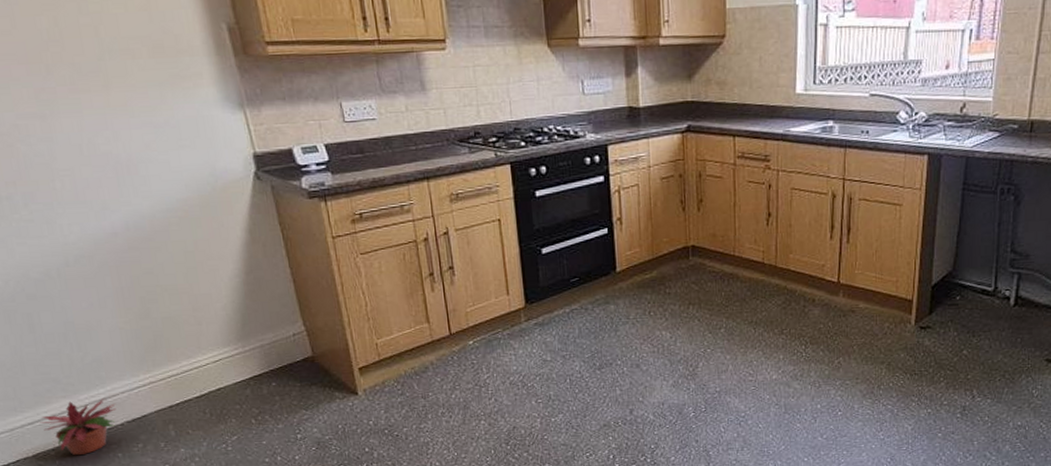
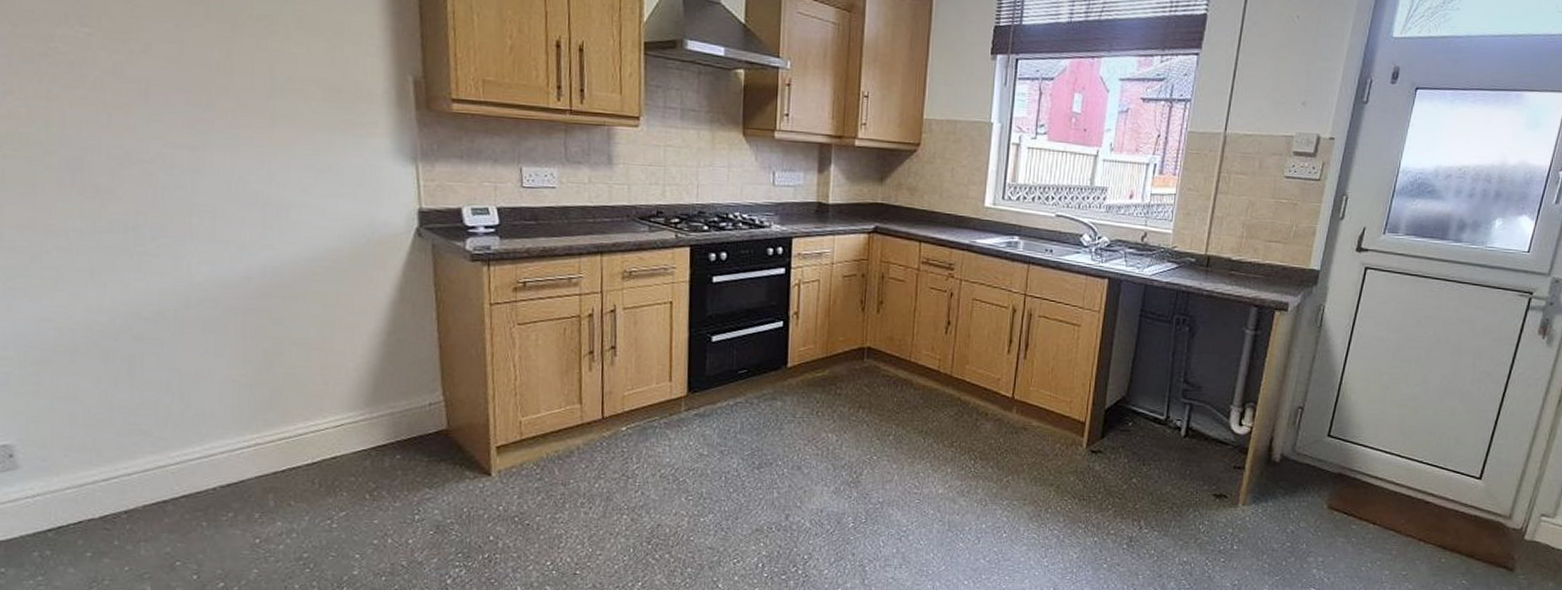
potted plant: present [38,398,116,456] -> none [115,458,211,521]

